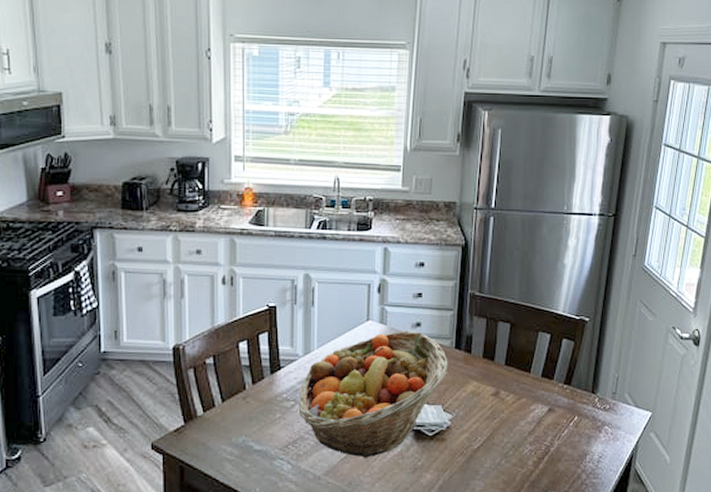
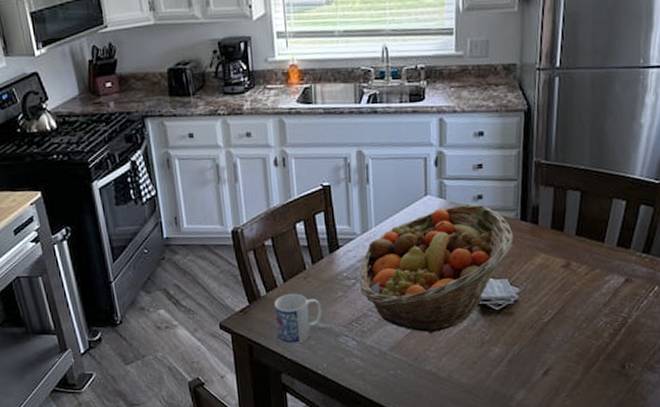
mug: none [210,414,259,467] -> present [273,294,322,345]

